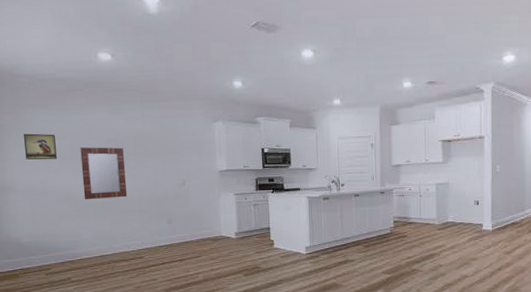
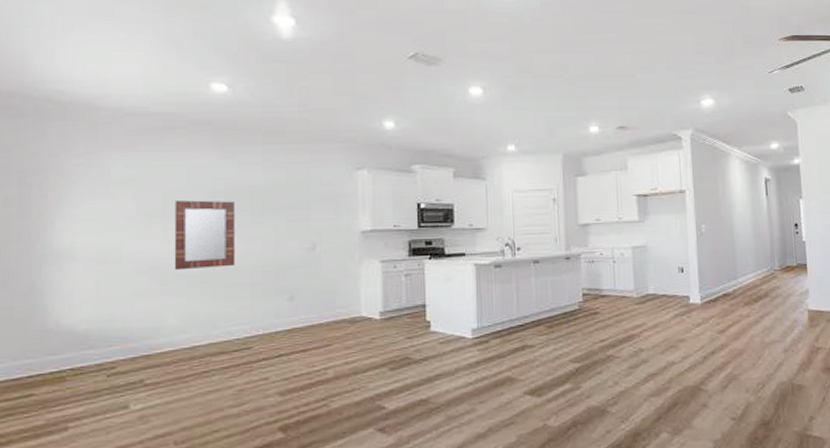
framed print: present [23,133,57,160] -> none [95,182,141,217]

